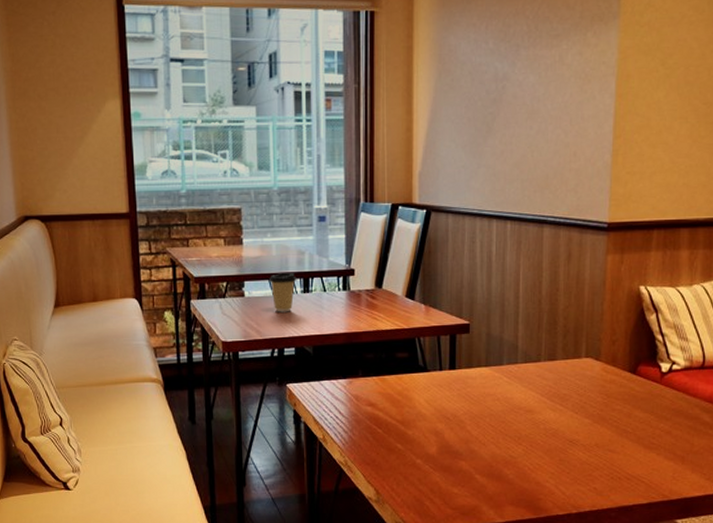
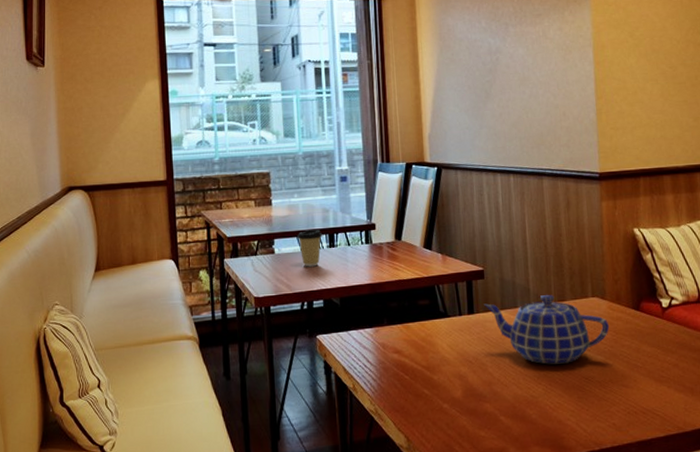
teapot: none [467,353,602,425] -> present [484,295,610,364]

